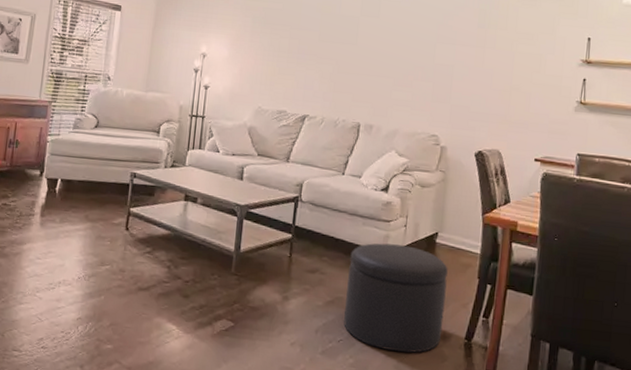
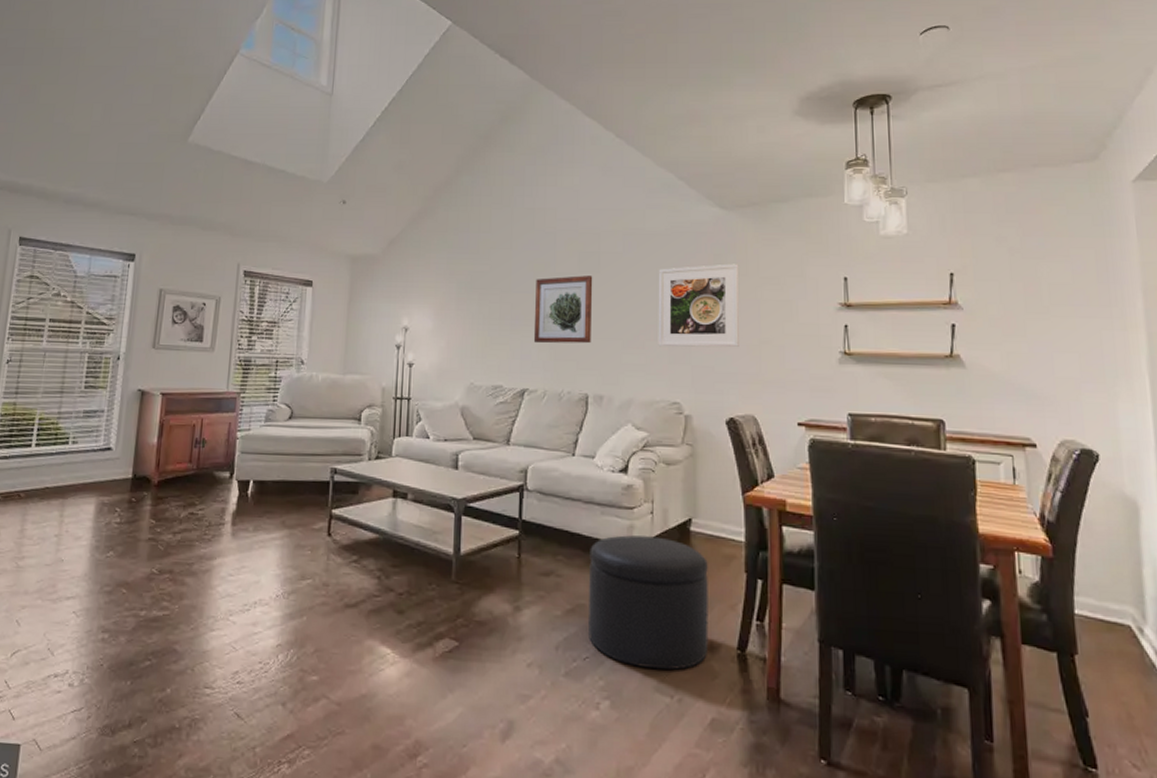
wall art: none [316,19,373,80] -> present [533,275,593,344]
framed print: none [424,18,500,91] -> present [658,263,740,348]

